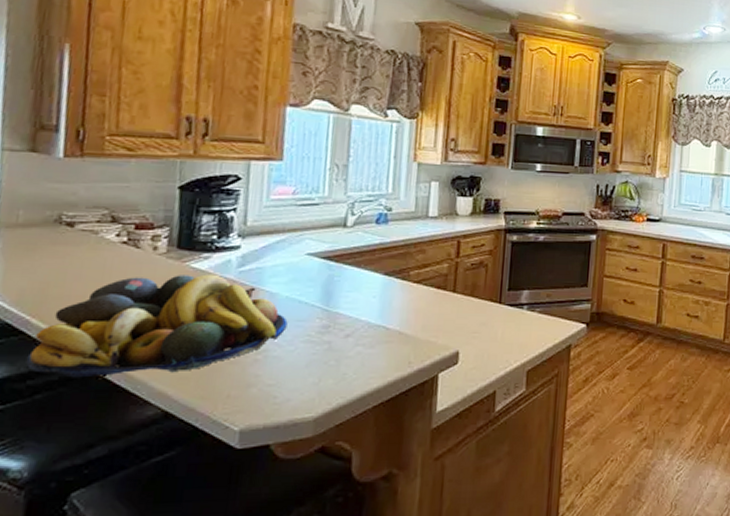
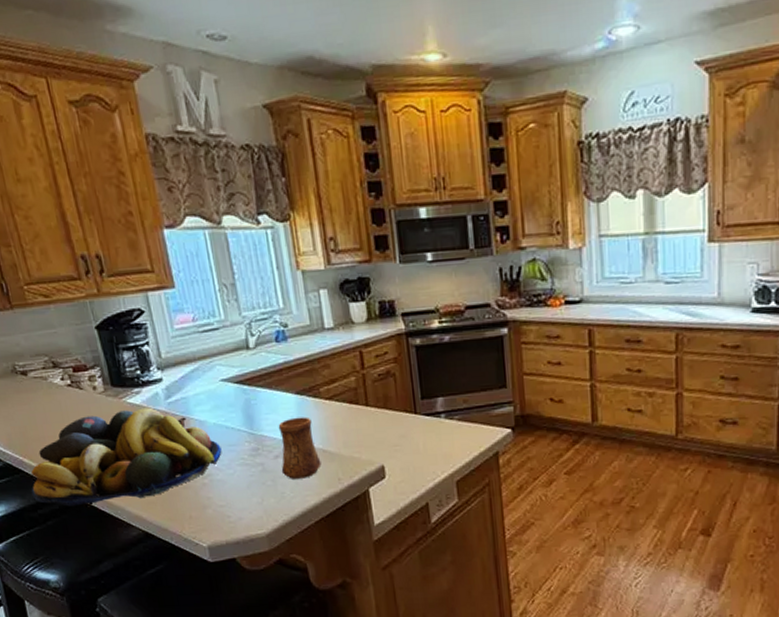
cup: none [349,297,395,360] -> present [278,416,322,479]

